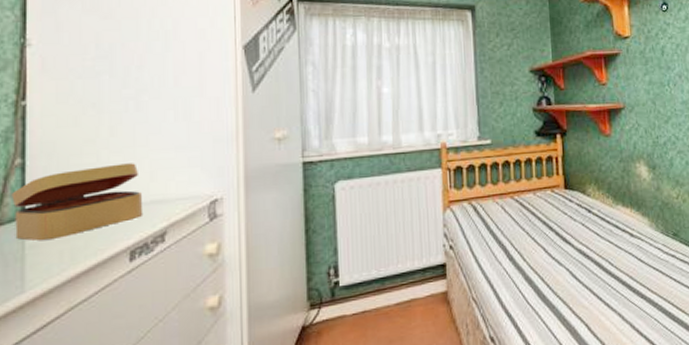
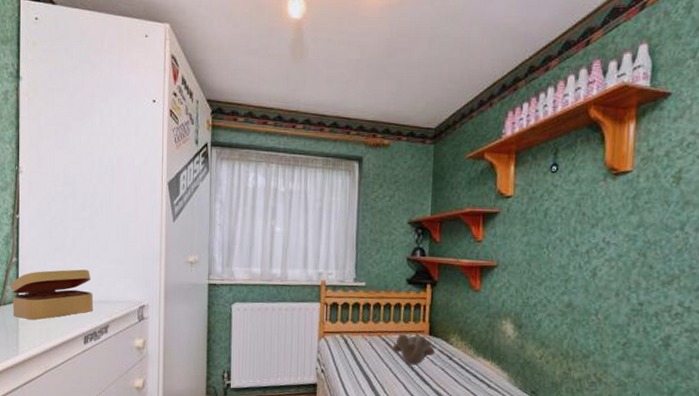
teddy bear: none [527,190,573,225] -> present [392,334,435,366]

